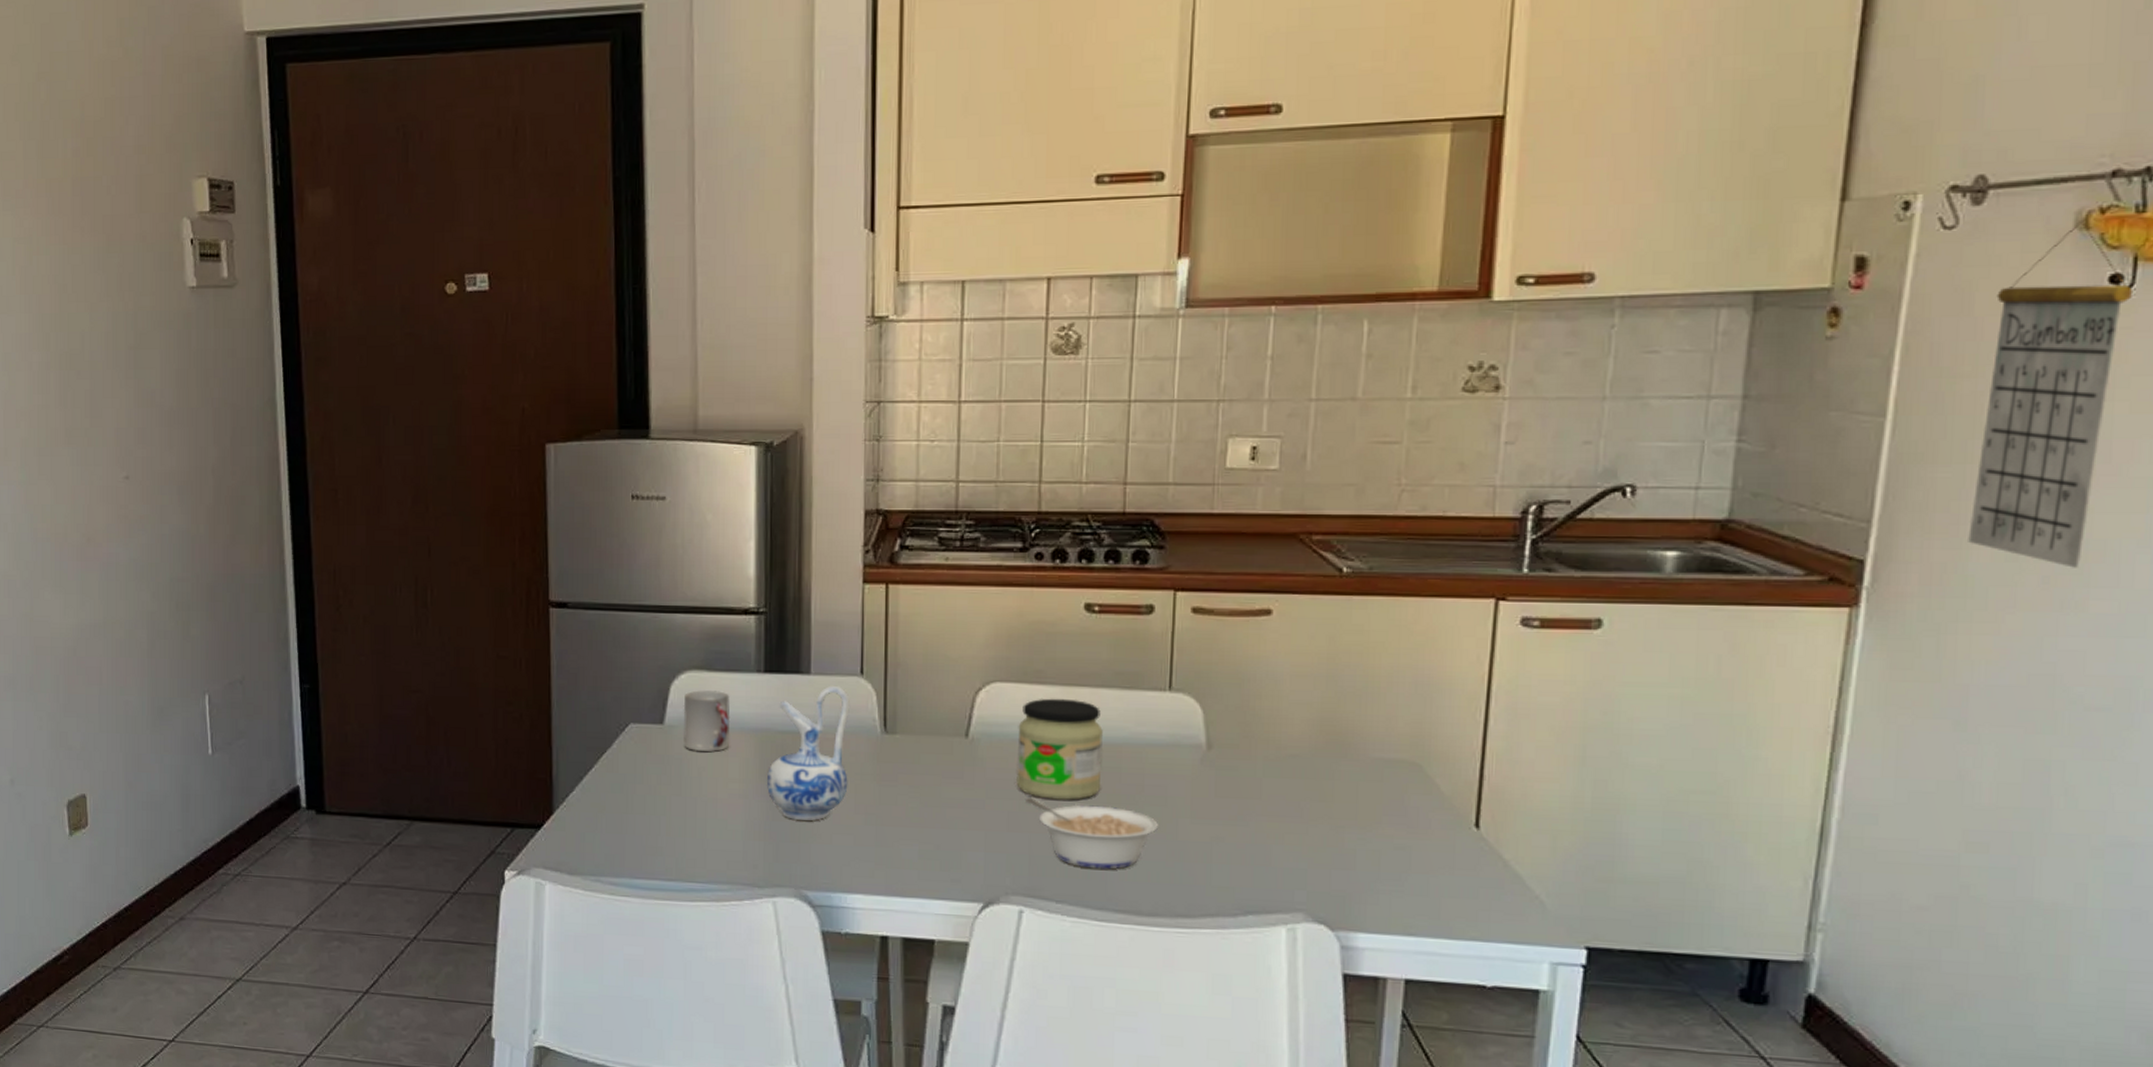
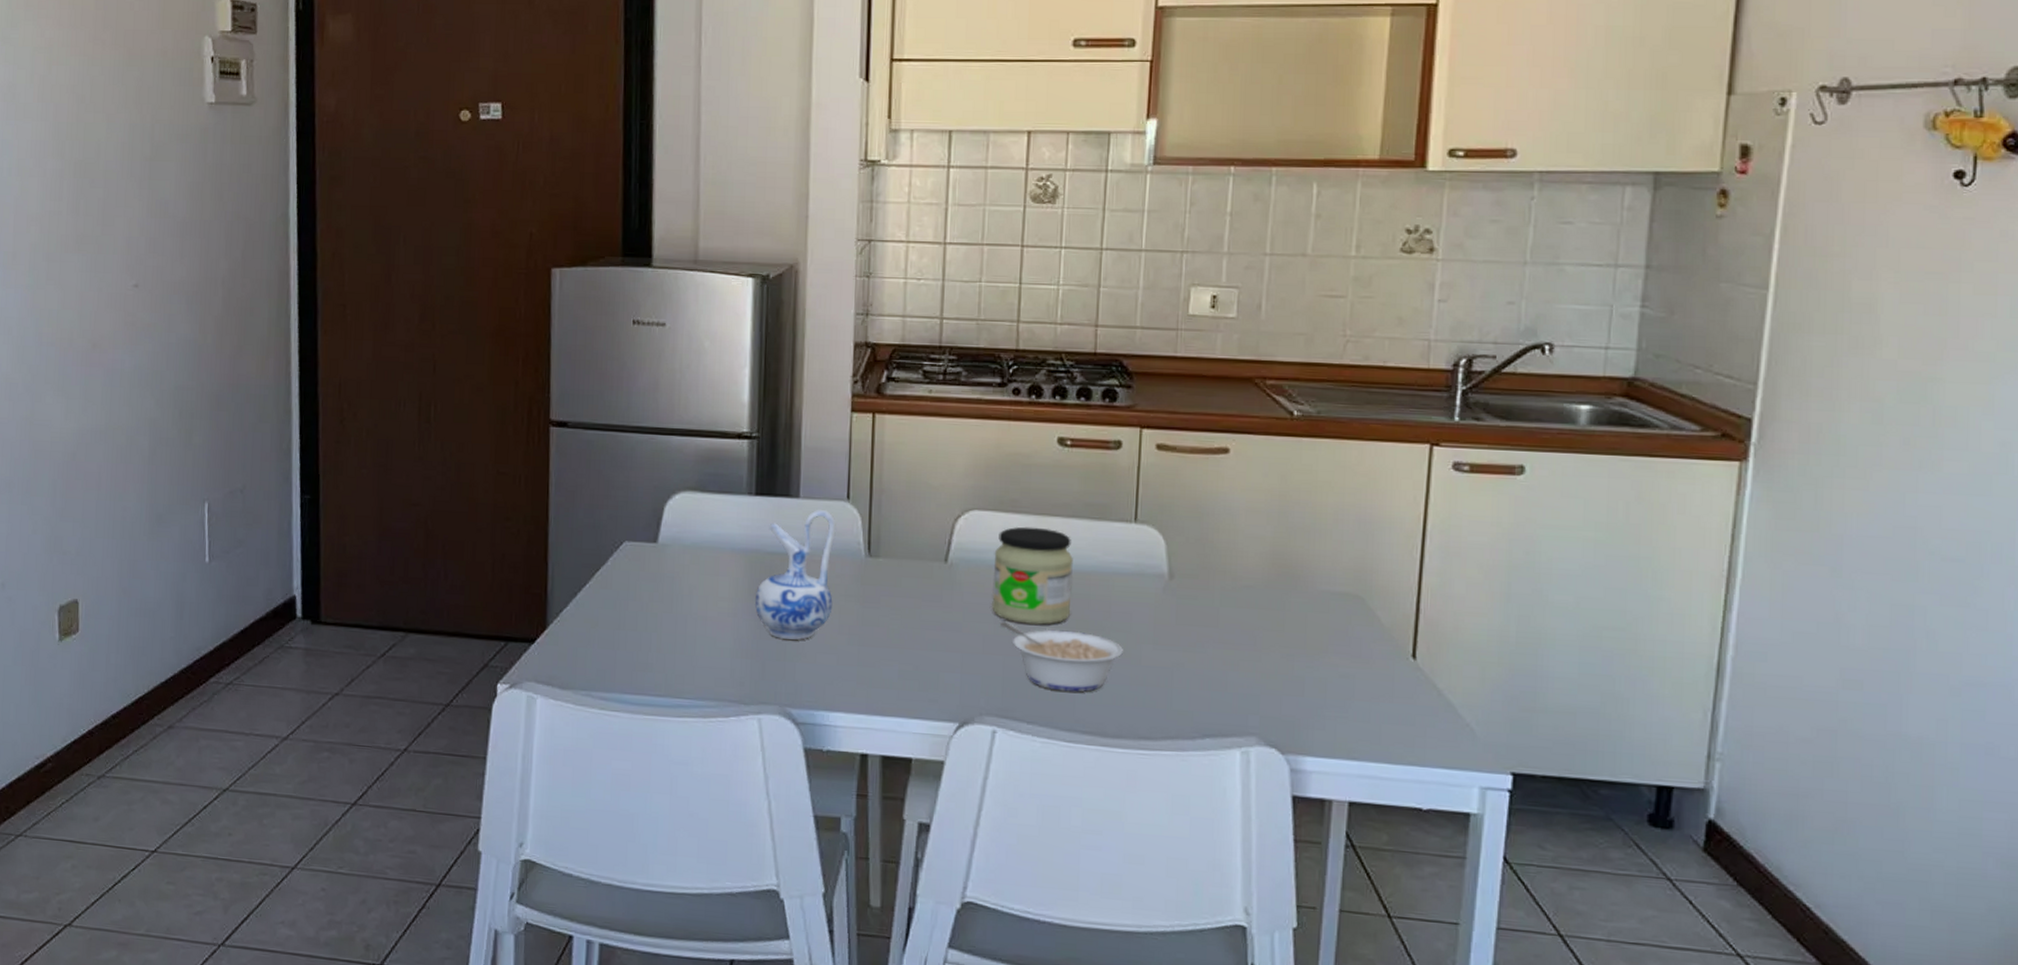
cup: present [683,690,731,752] -> none [676,511,722,571]
calendar: present [1968,221,2134,568] -> none [1840,122,1974,431]

